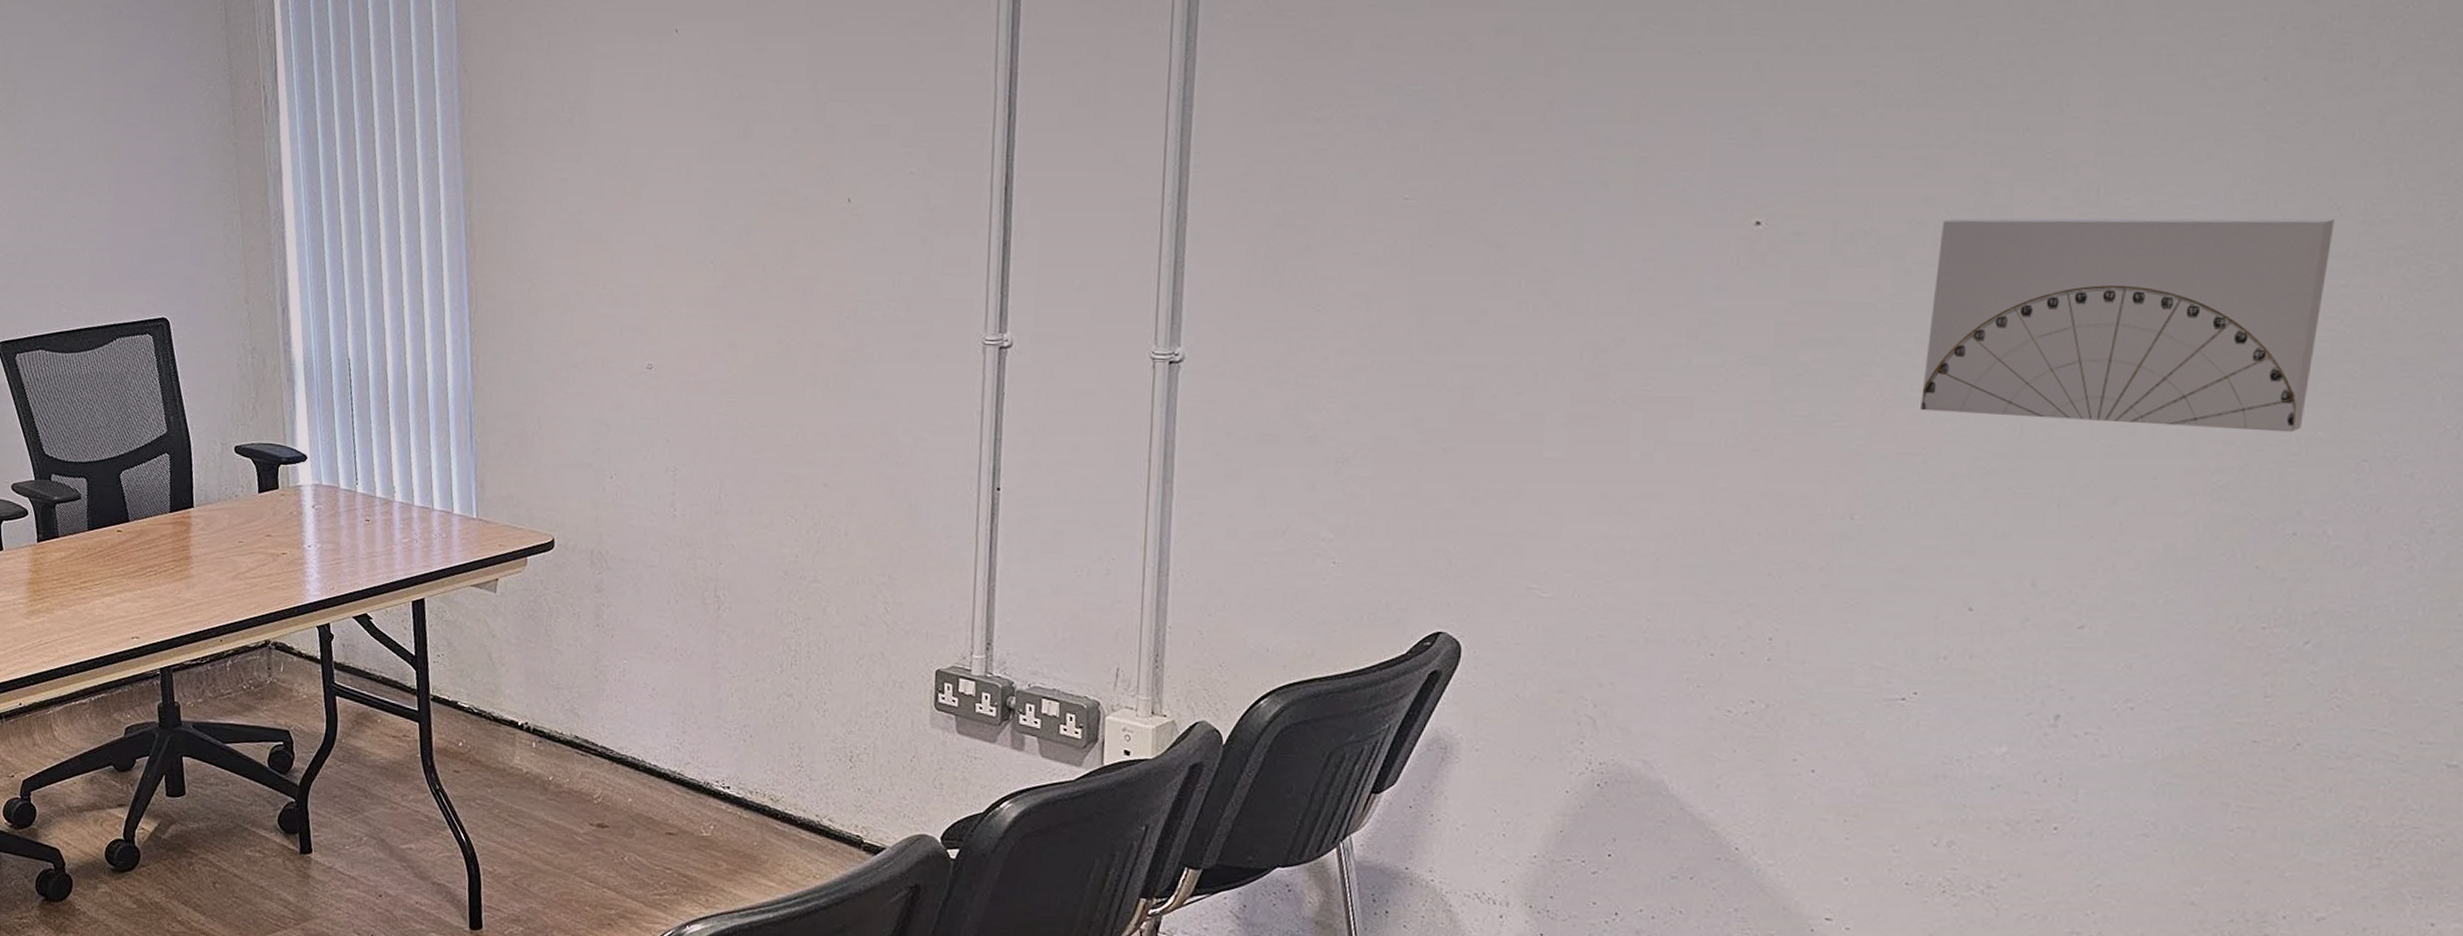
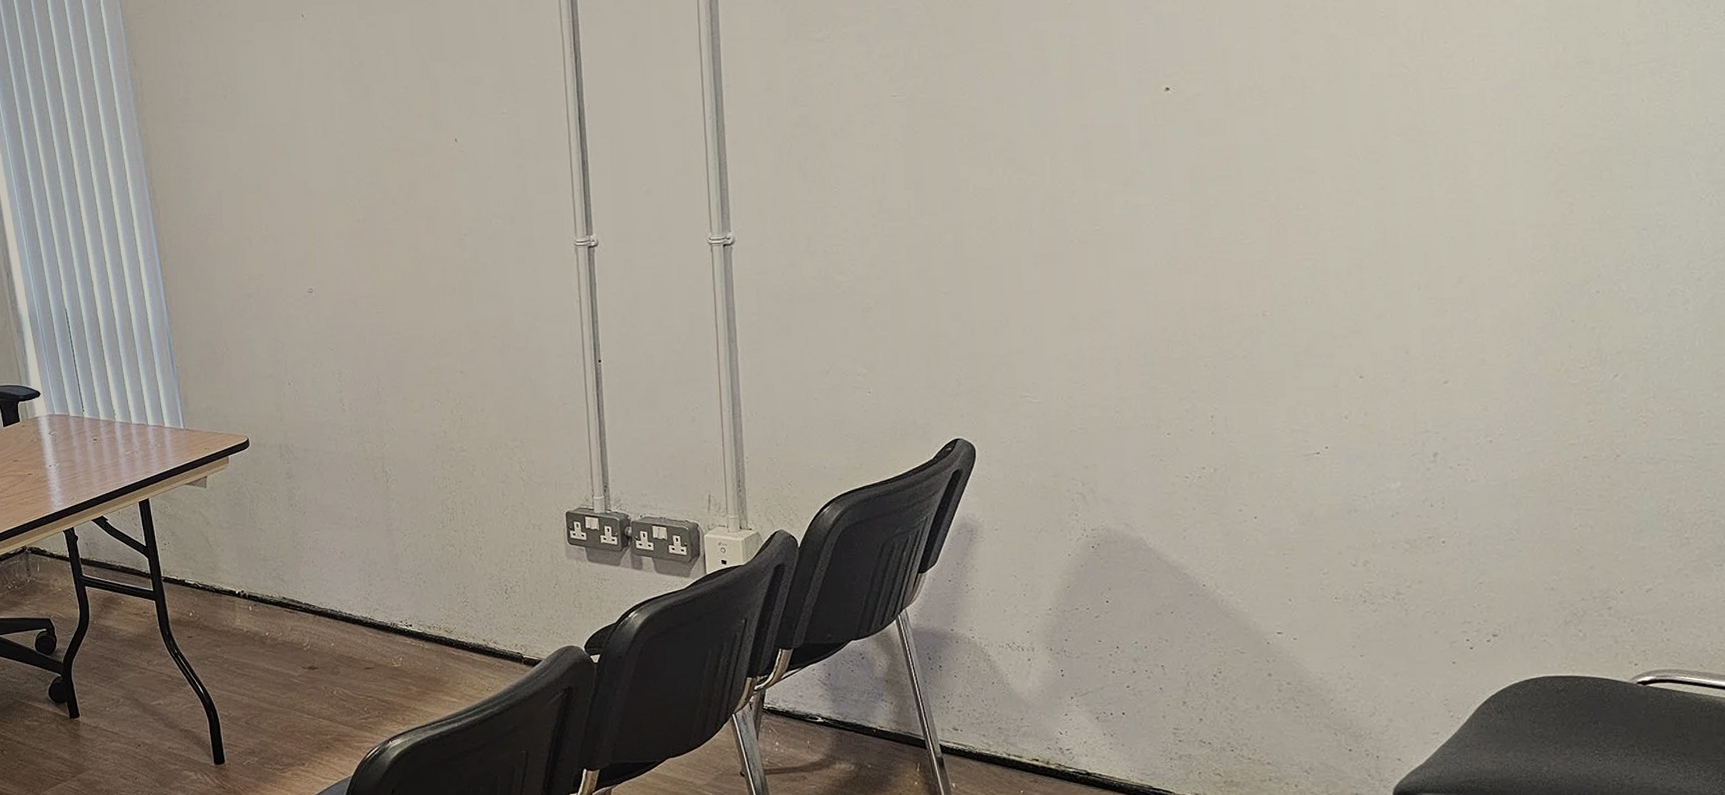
wall art: present [1920,218,2335,433] -> none [1306,43,1602,225]

